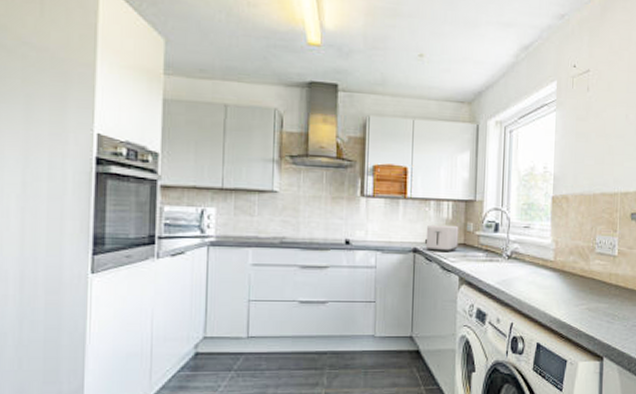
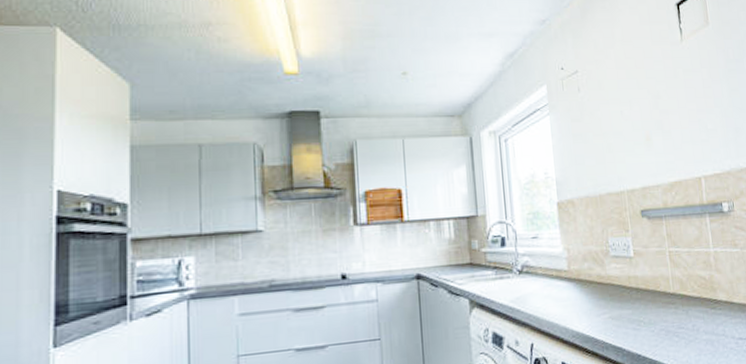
toaster: present [424,224,459,253] -> none [427,244,465,276]

